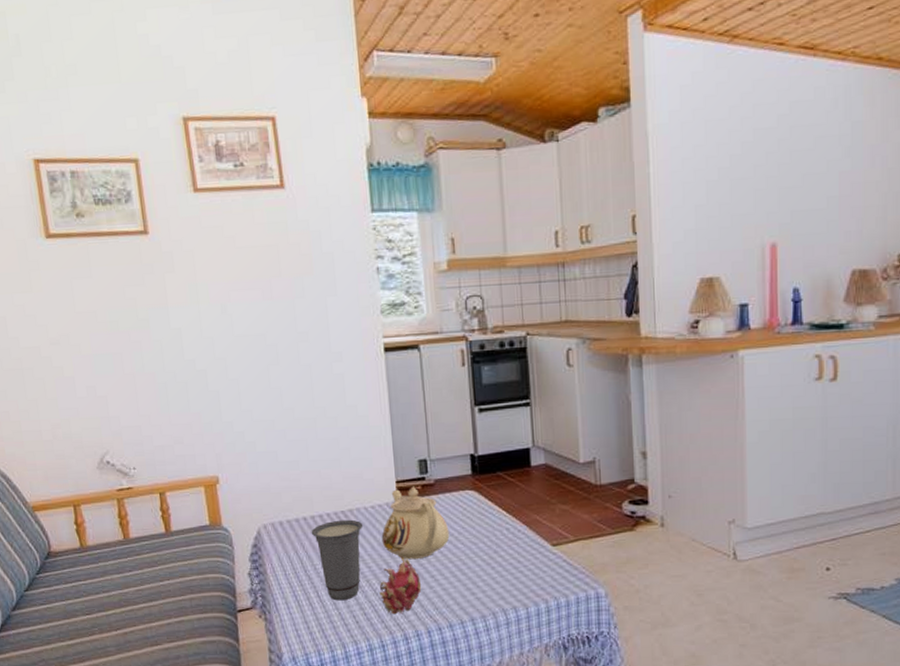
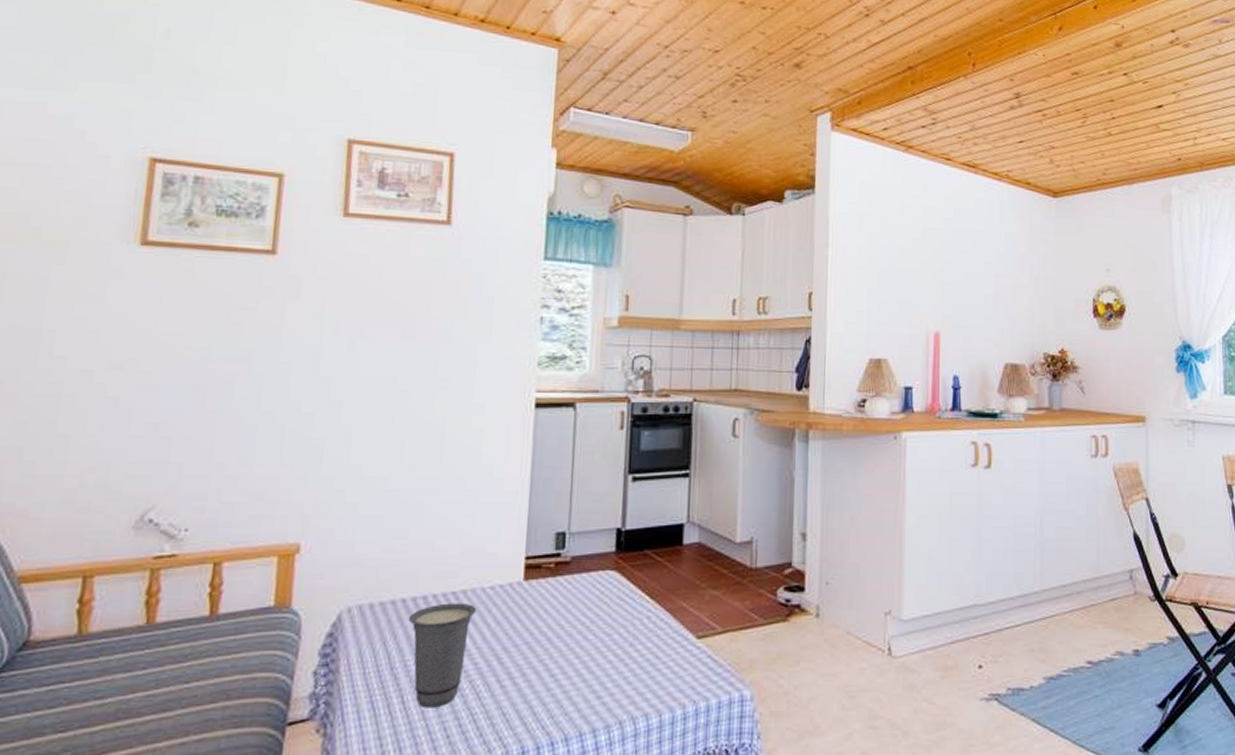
fruit: present [379,555,422,615] -> none [483,648,538,726]
teapot: present [381,486,450,560] -> none [496,563,581,655]

